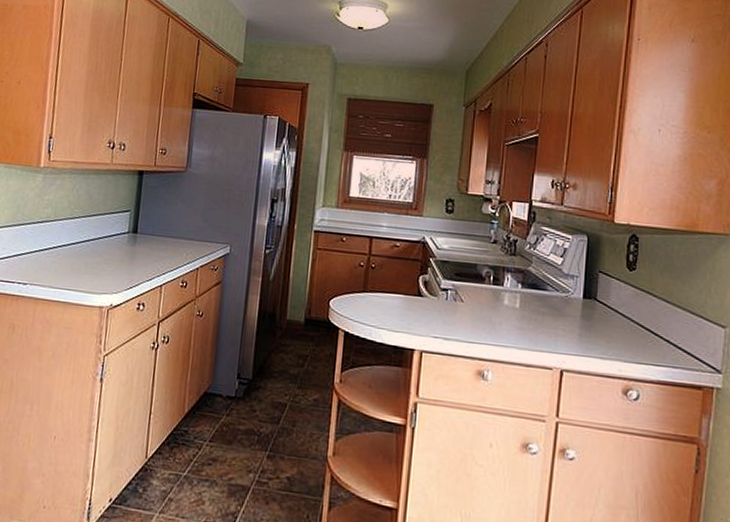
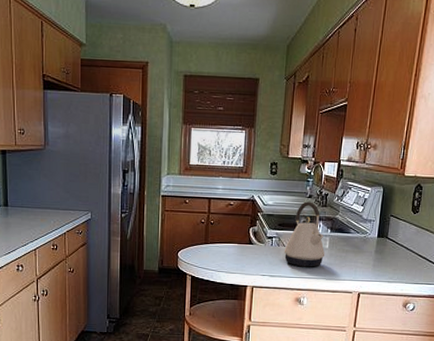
kettle: none [462,247,515,332] -> present [284,201,325,267]

